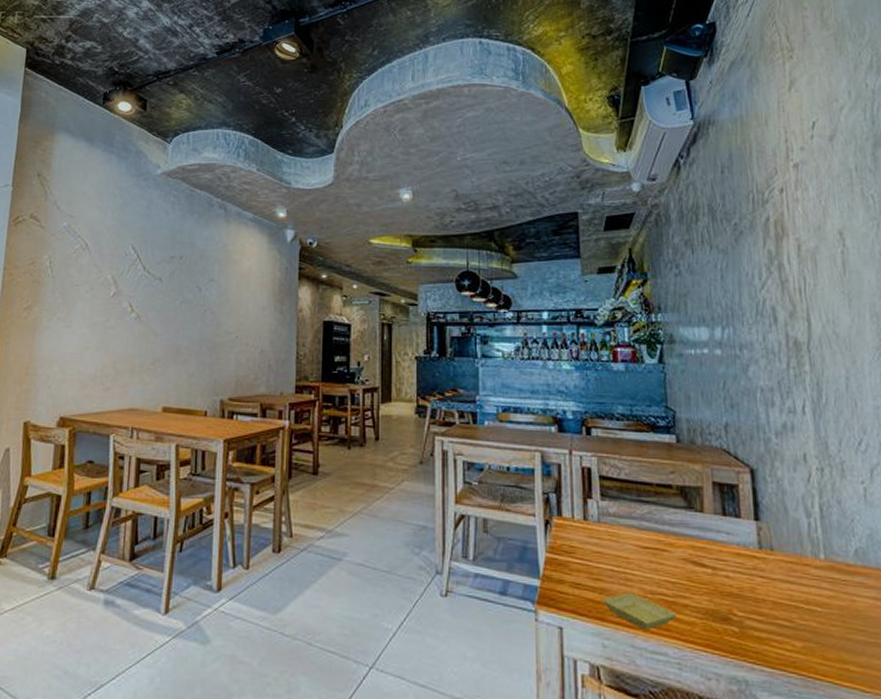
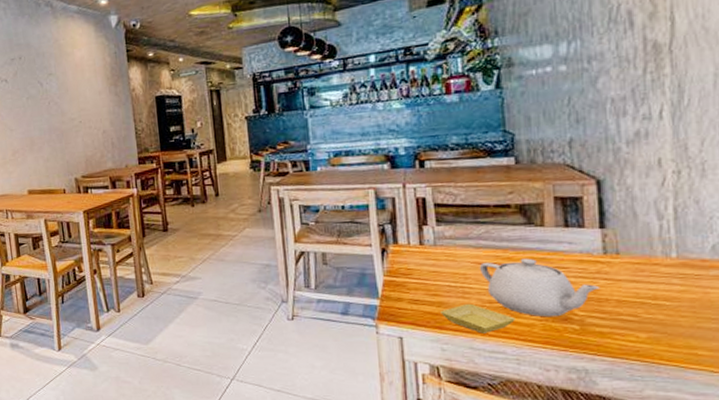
teapot: none [641,546,757,616] -> present [479,258,601,317]

